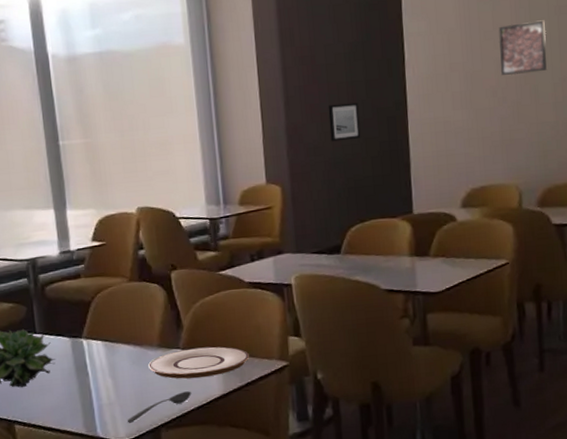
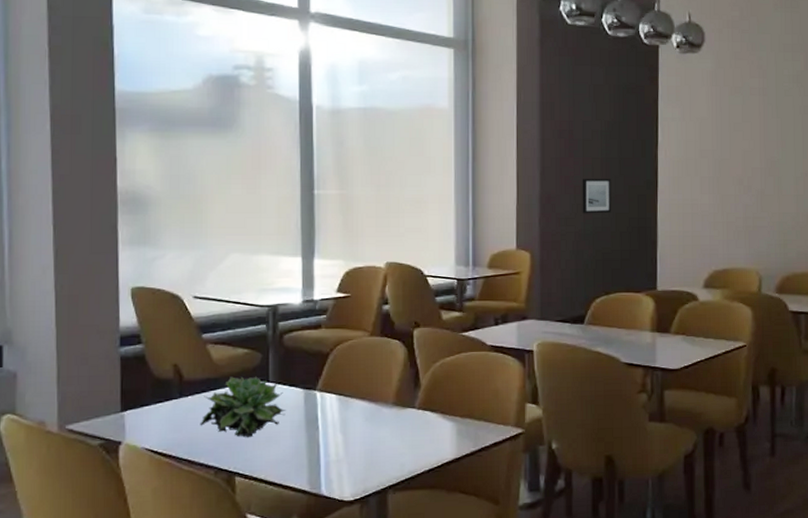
soupspoon: present [128,391,192,423] -> none [354,453,423,482]
plate: present [147,346,250,379] -> none [380,408,486,440]
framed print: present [498,20,547,76] -> none [746,117,791,166]

